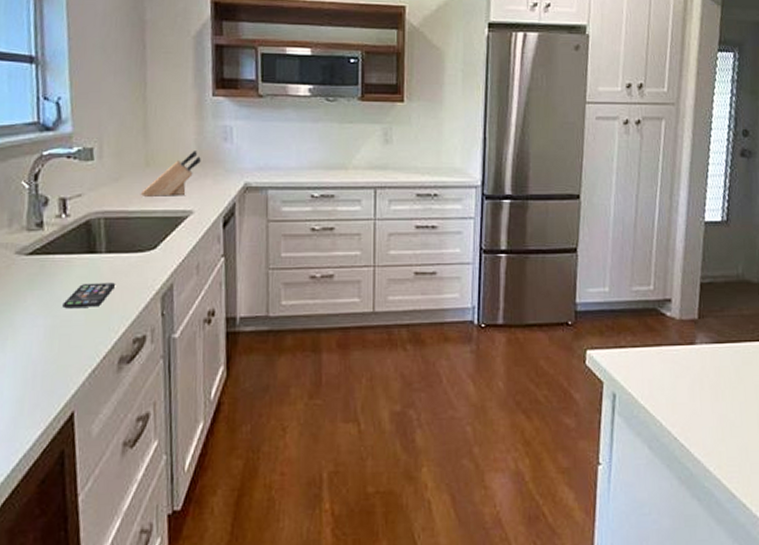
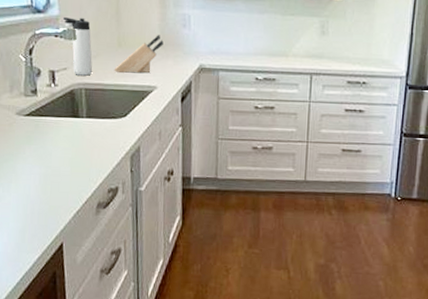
smartphone: present [62,282,115,309] -> none [53,141,94,162]
thermos bottle: none [77,135,114,202] -> present [62,17,93,76]

